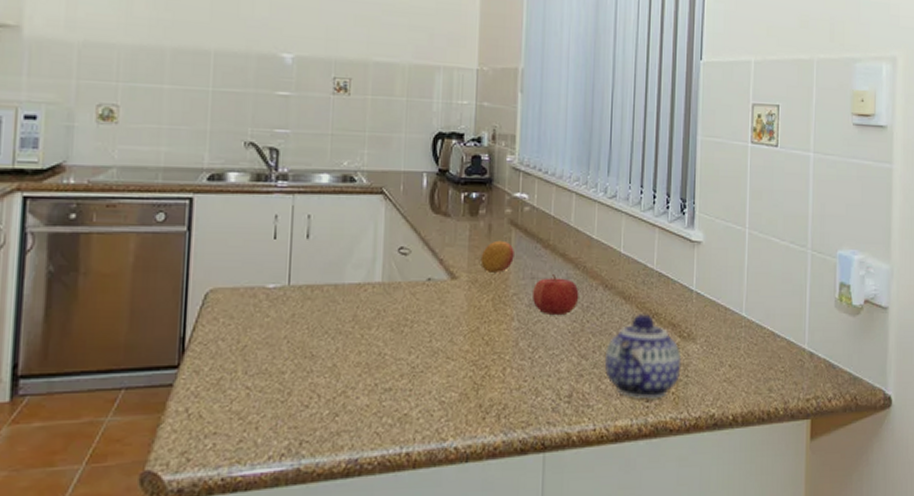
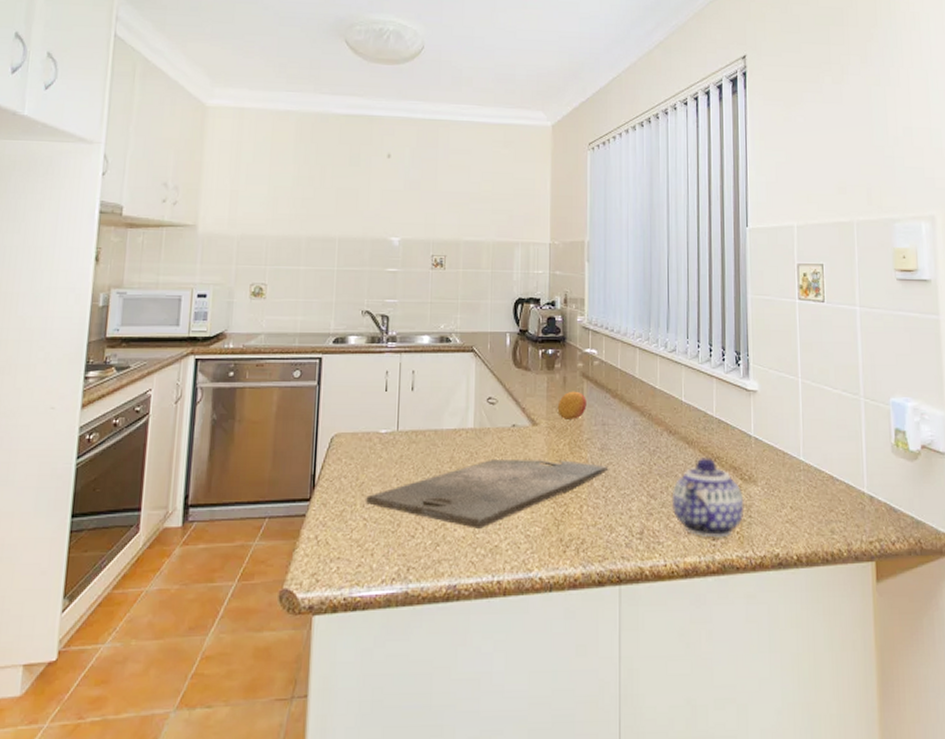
cutting board: none [249,318,537,396] -> present [366,460,609,529]
fruit: present [531,275,579,316] -> none [603,421,646,459]

